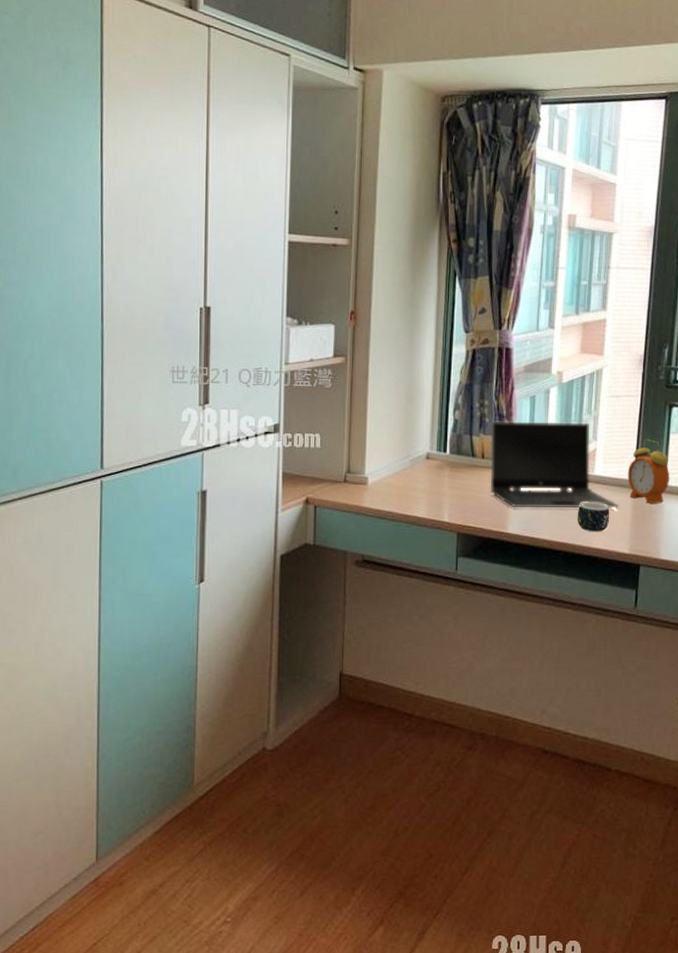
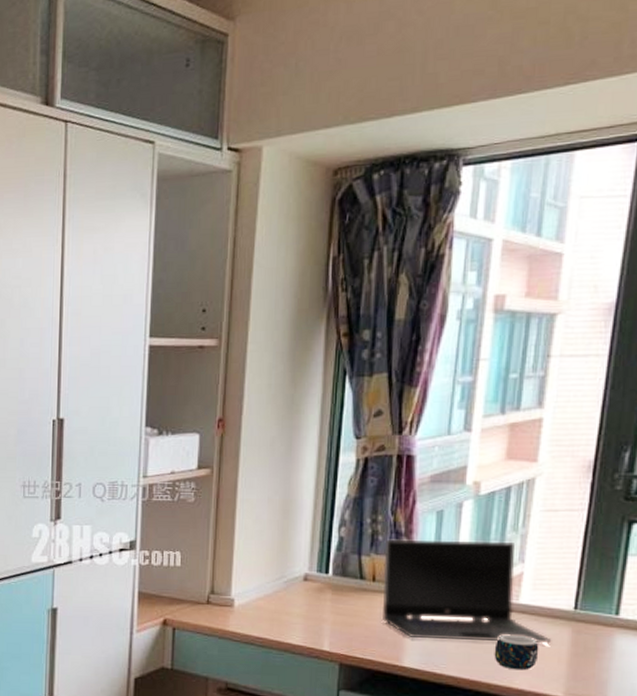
alarm clock: present [627,439,670,503] -> none [565,562,626,640]

